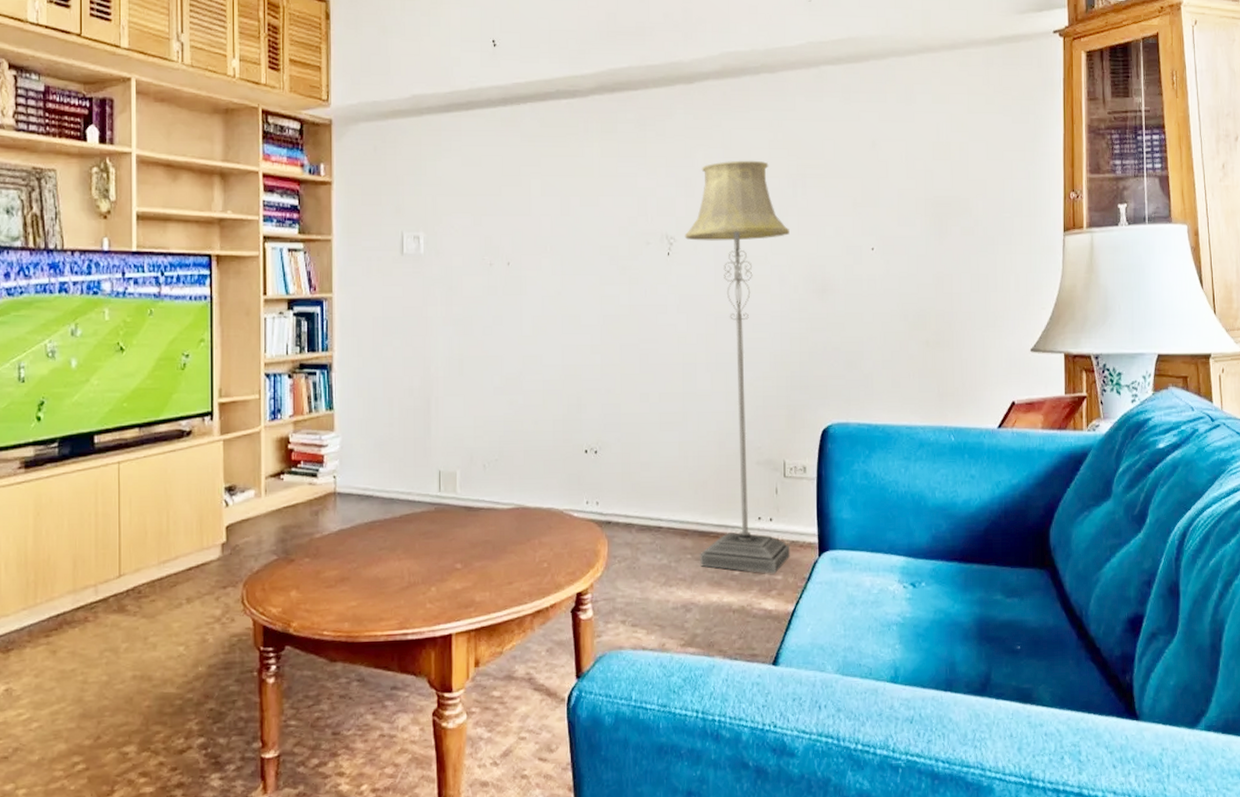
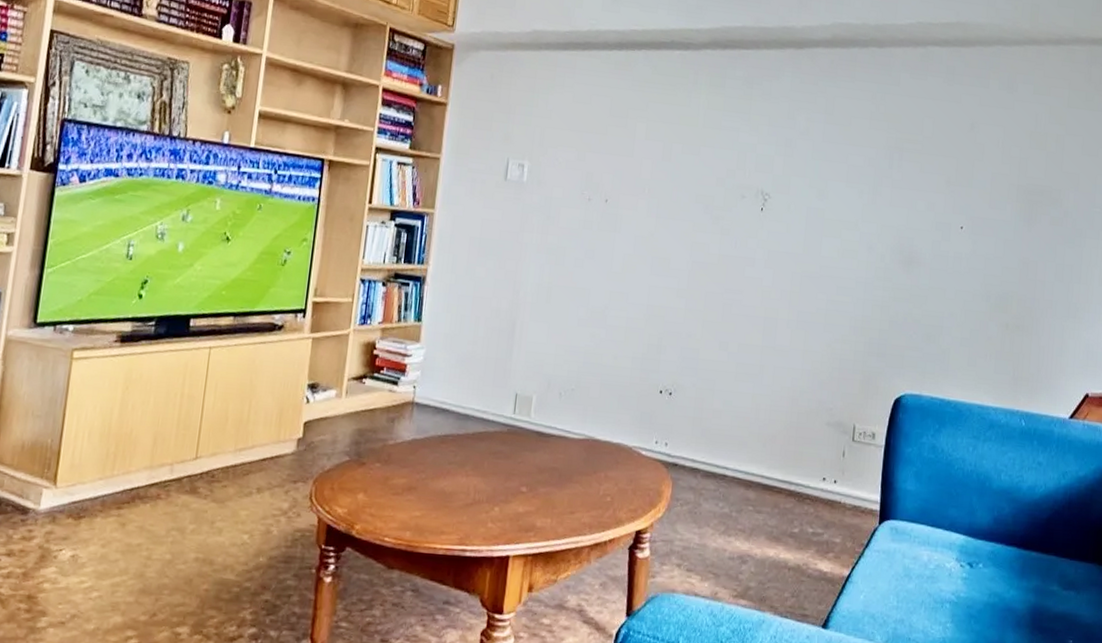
floor lamp: present [684,160,790,574] -> none [760,126,882,536]

